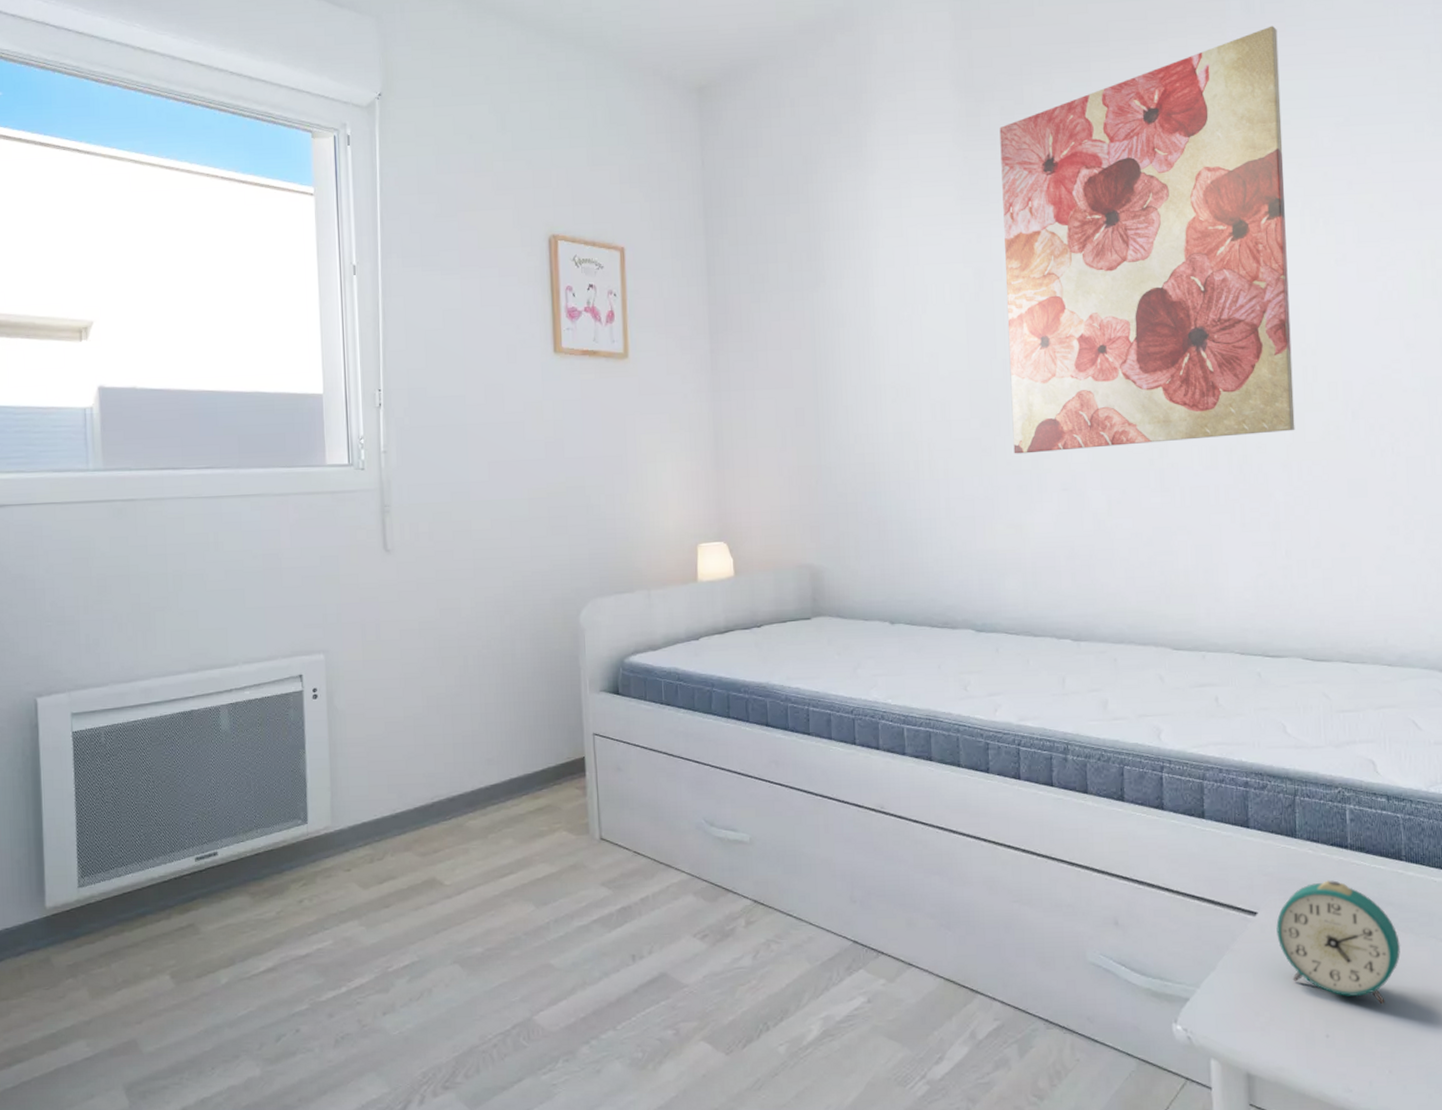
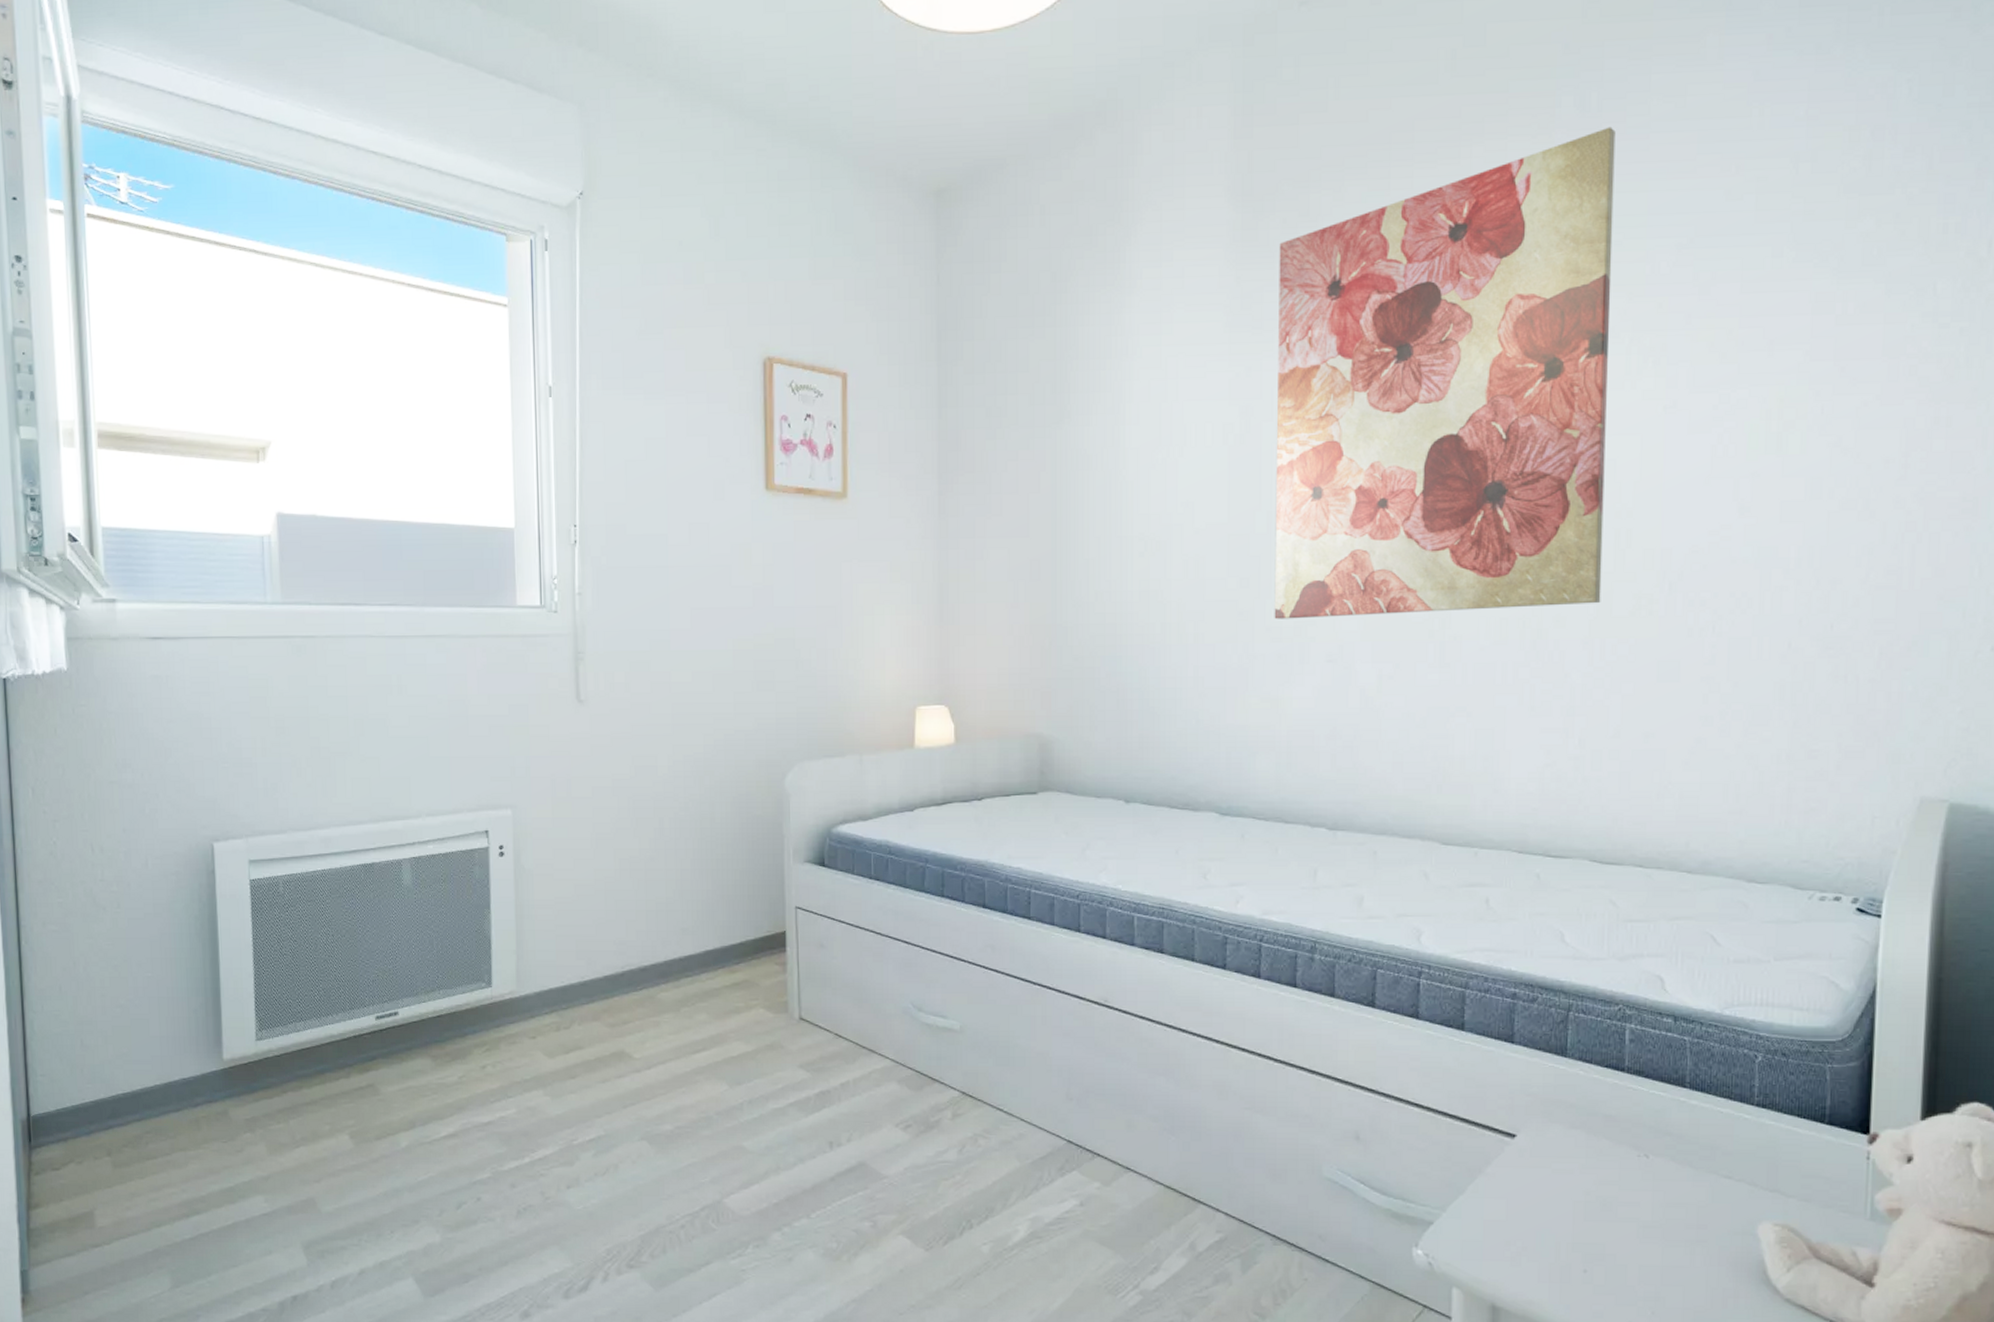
alarm clock: present [1276,880,1401,1005] -> none [1536,1105,1677,1242]

